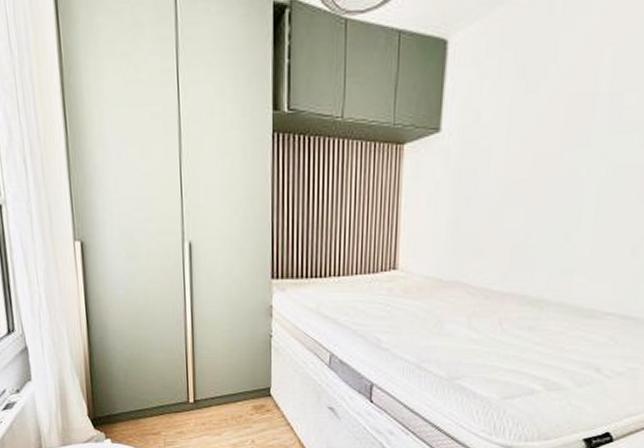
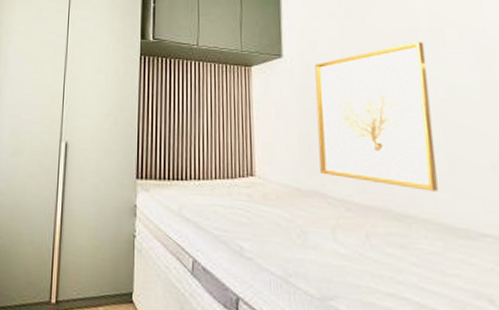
wall art: none [465,109,600,275] -> present [315,42,438,191]

